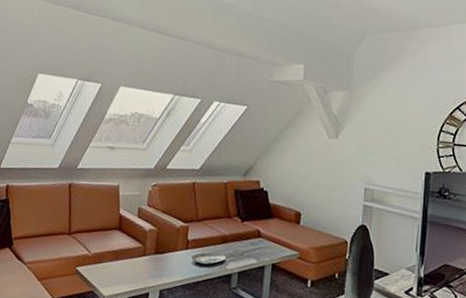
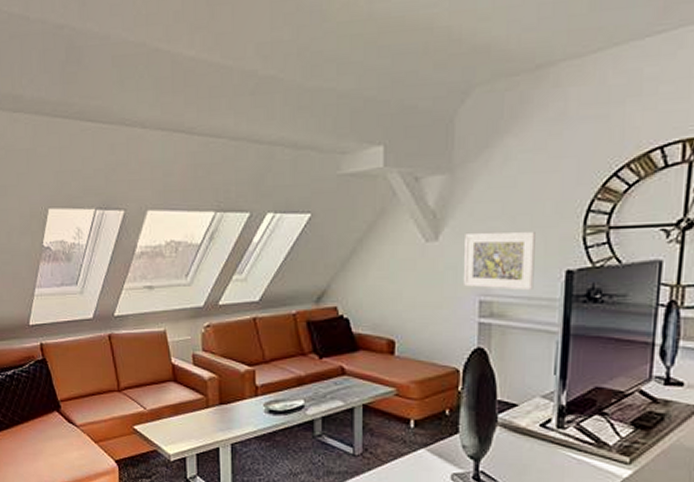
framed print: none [353,136,405,185] -> present [462,232,535,291]

